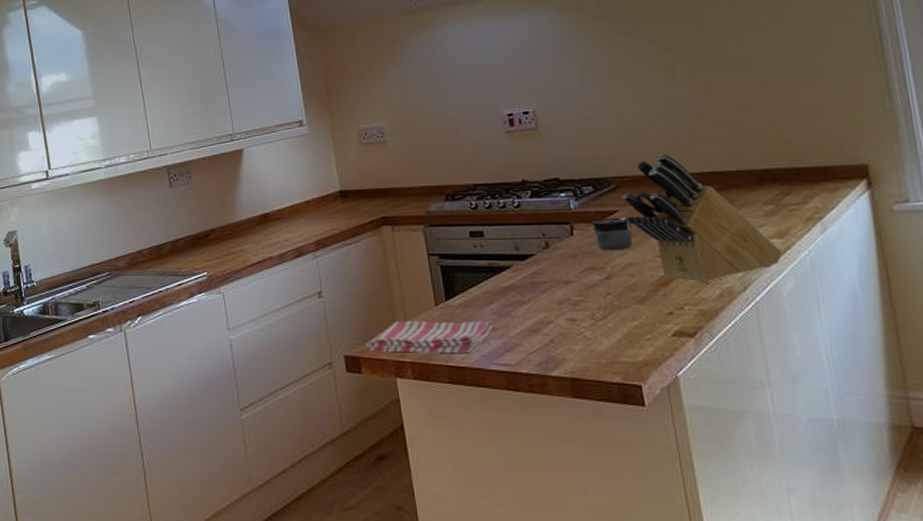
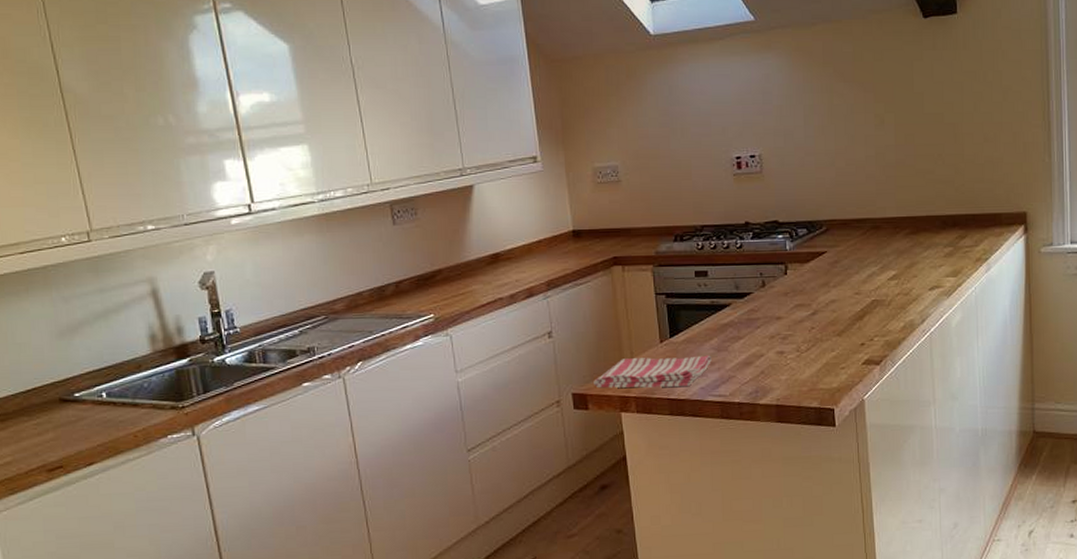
jar: present [592,217,633,251] -> none [803,257,837,289]
knife block: present [621,153,782,283] -> none [830,198,954,317]

